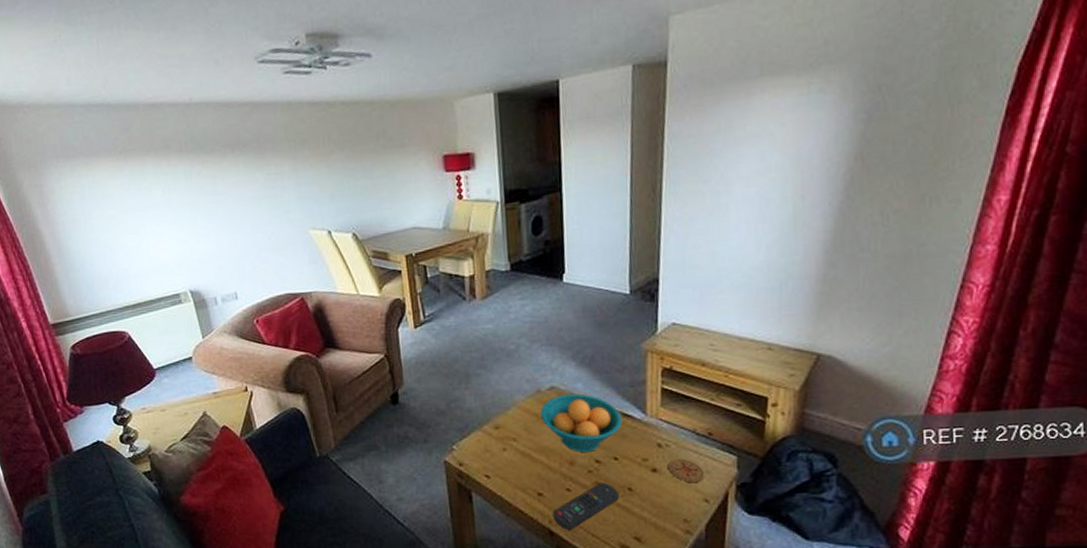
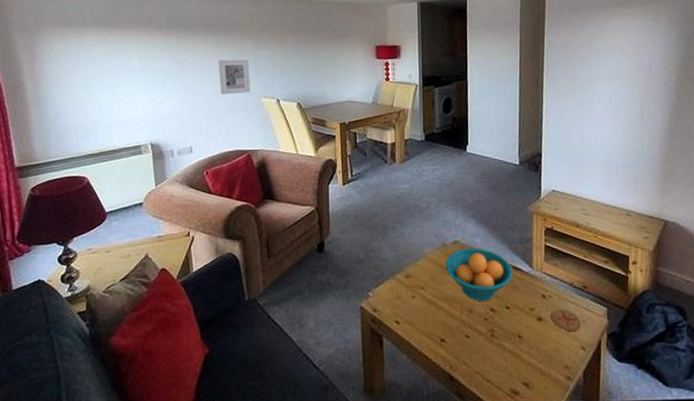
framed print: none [253,183,296,229] -> present [218,59,251,95]
remote control: present [553,482,619,531] -> none [454,329,510,376]

